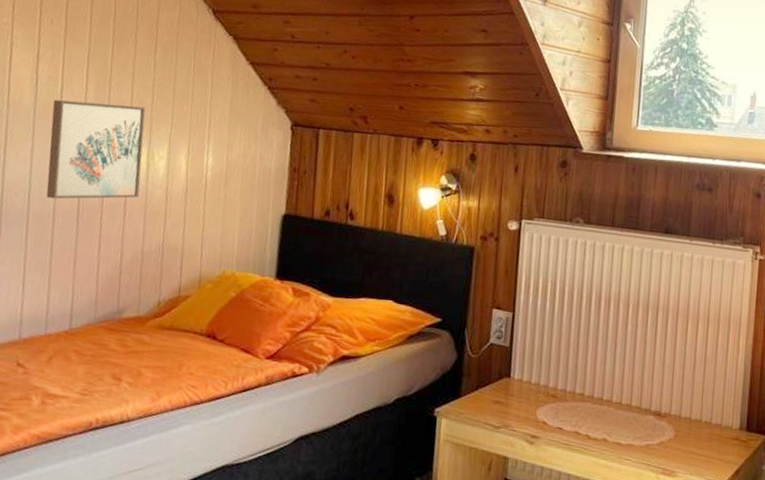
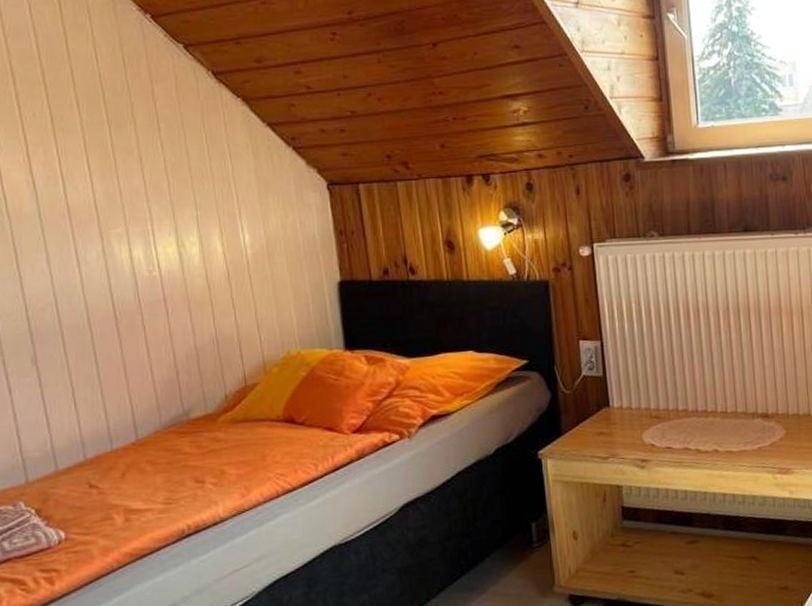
wall art: present [46,99,146,199] -> none [58,192,177,308]

